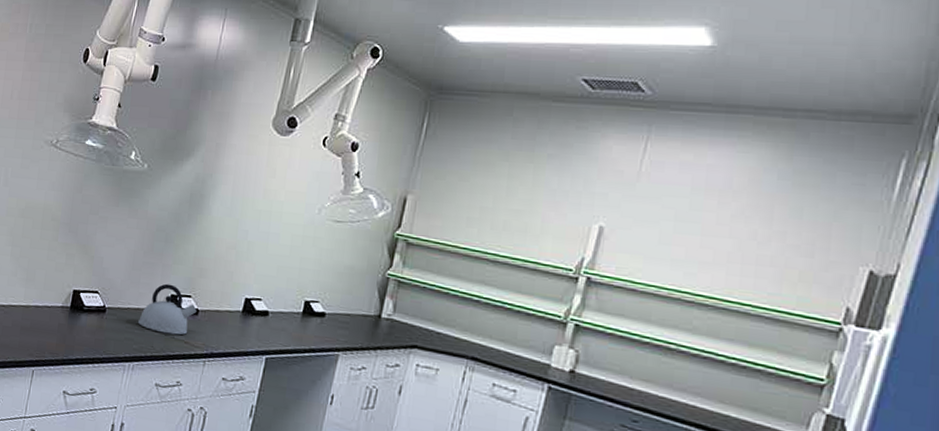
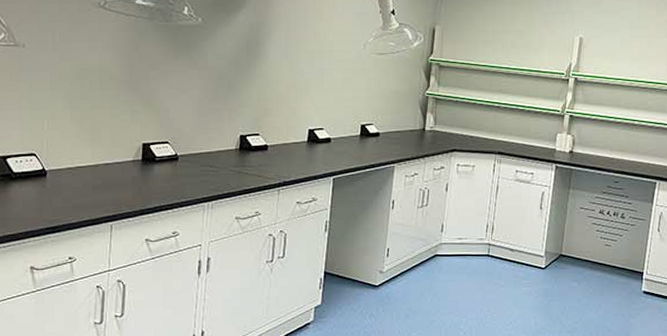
kettle: present [137,283,197,335] -> none [211,126,266,171]

